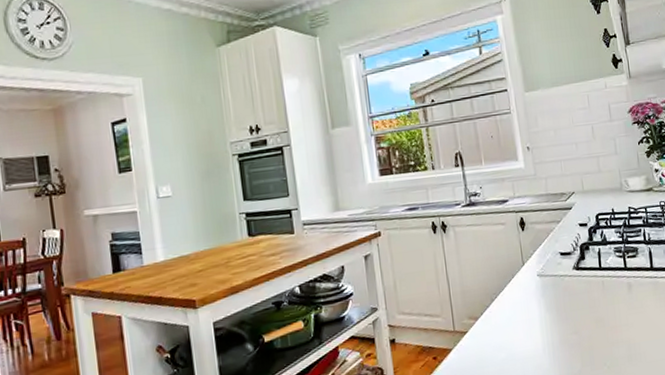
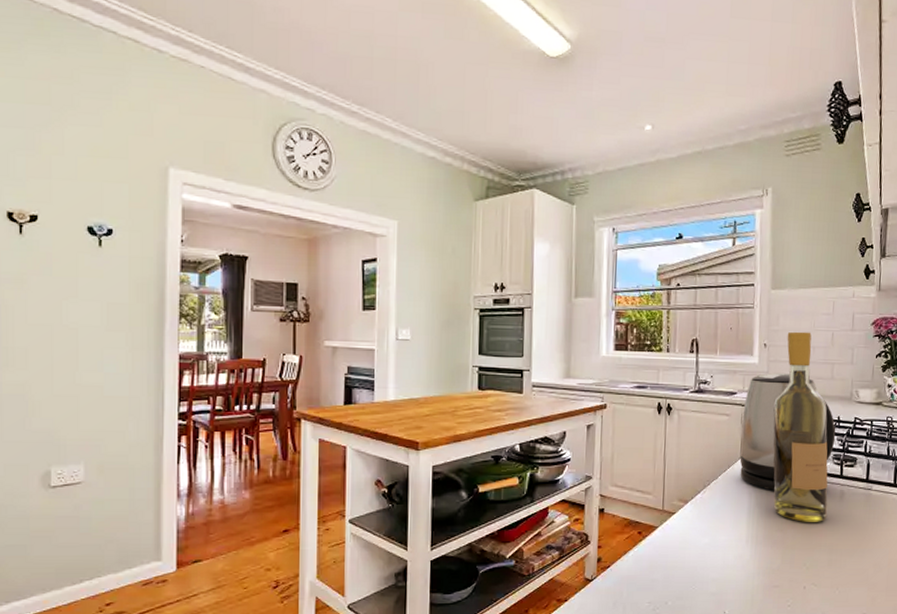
kettle: none [517,172,614,294] -> present [740,372,836,490]
bottle: none [546,128,619,321] -> present [773,331,828,522]

